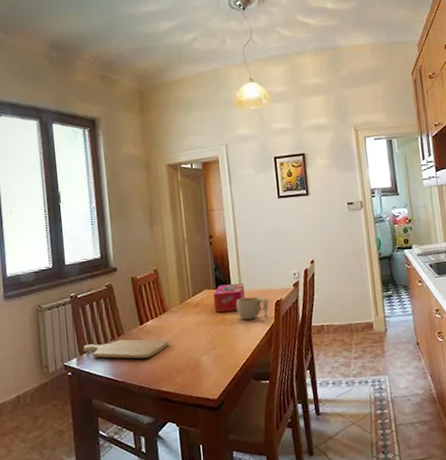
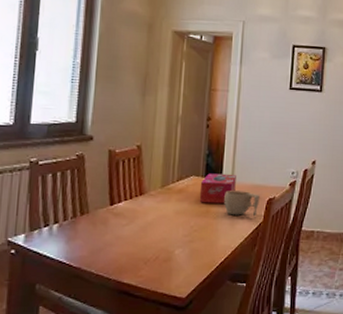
chopping board: present [83,339,170,359] -> none [35,219,142,244]

